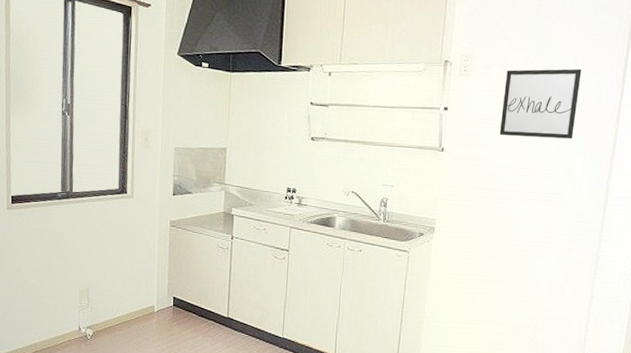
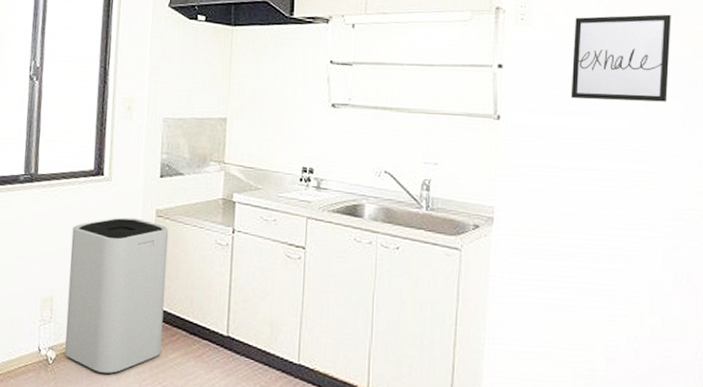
trash can: none [100,227,181,347] -> present [65,217,169,375]

